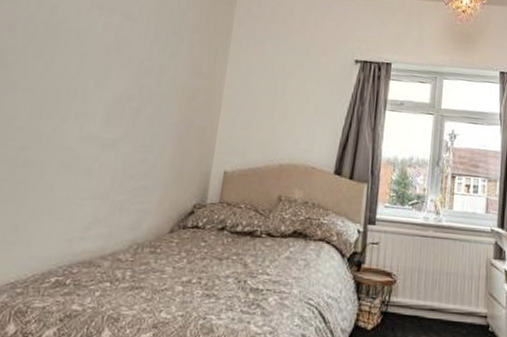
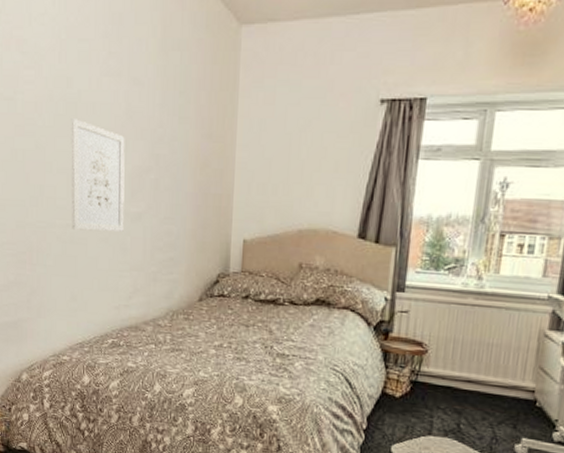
wall art: none [28,42,109,157] -> present [71,119,125,232]

